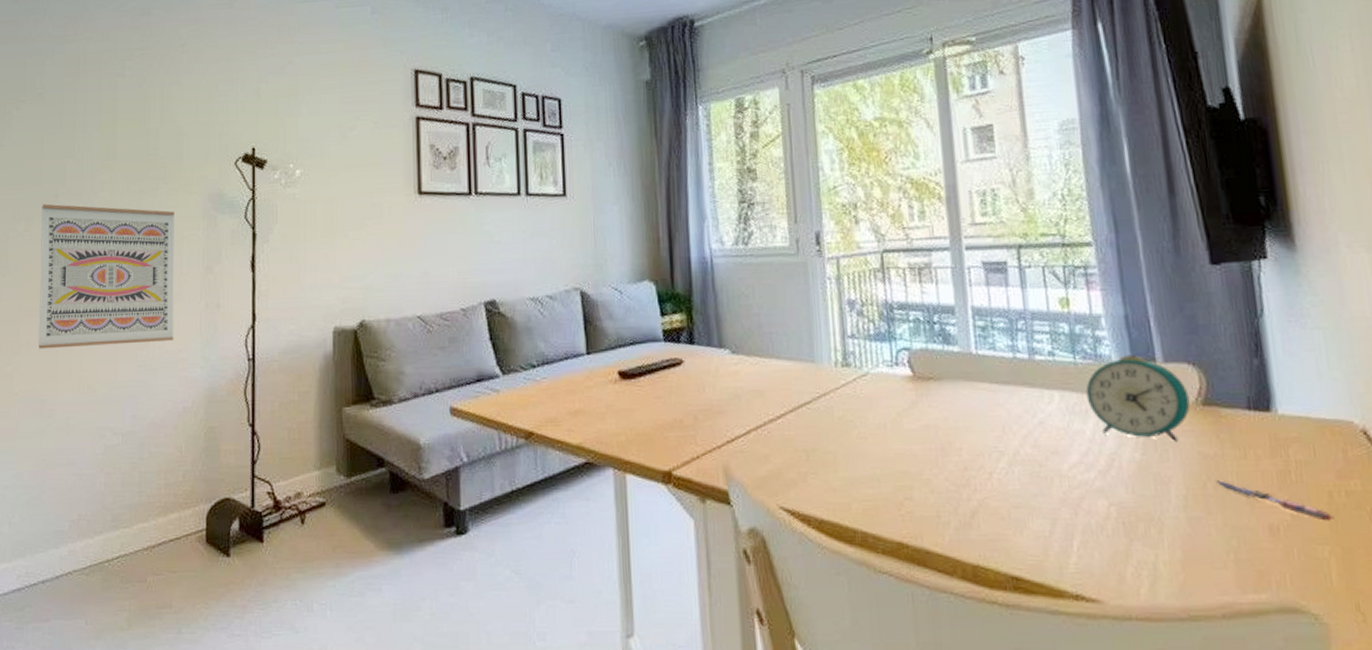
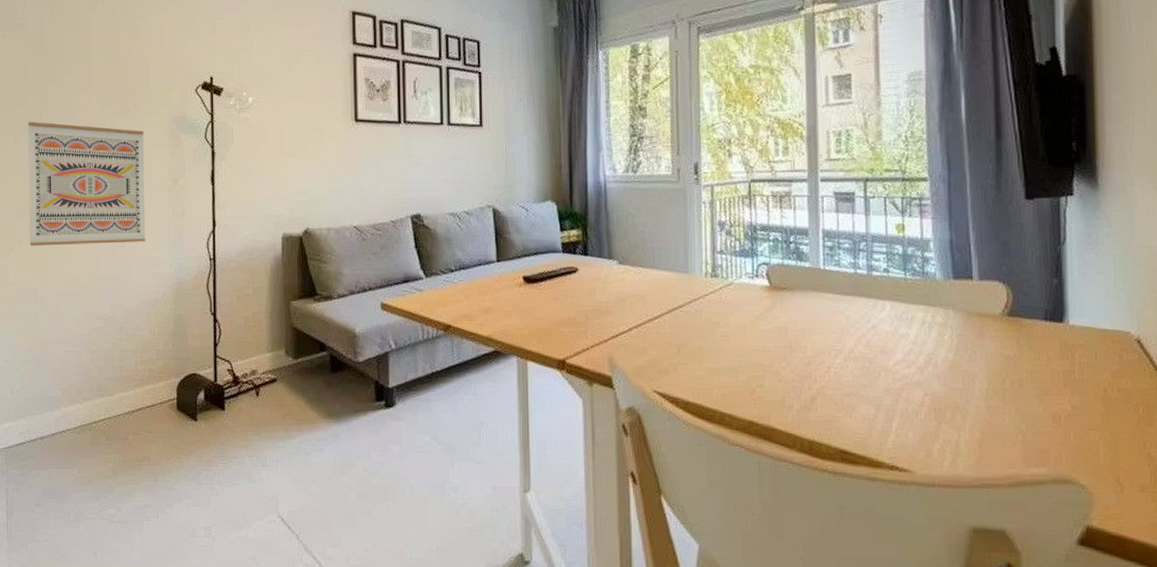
alarm clock: present [1085,354,1190,442] -> none [912,273,998,346]
pen: present [1216,480,1333,521] -> none [1013,377,1105,412]

